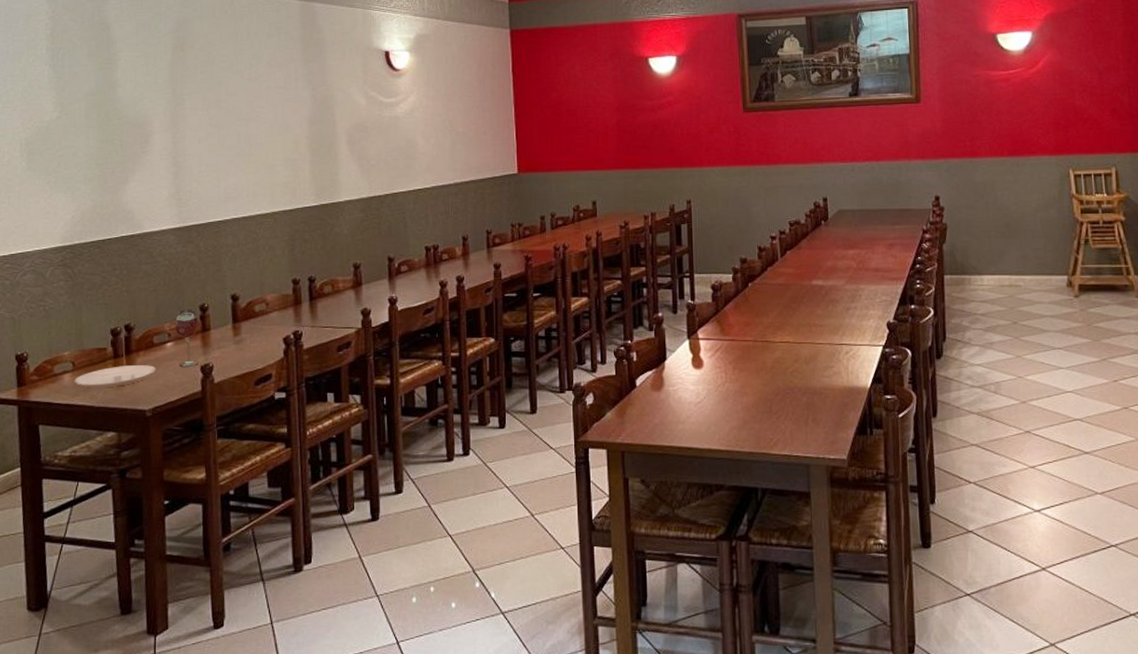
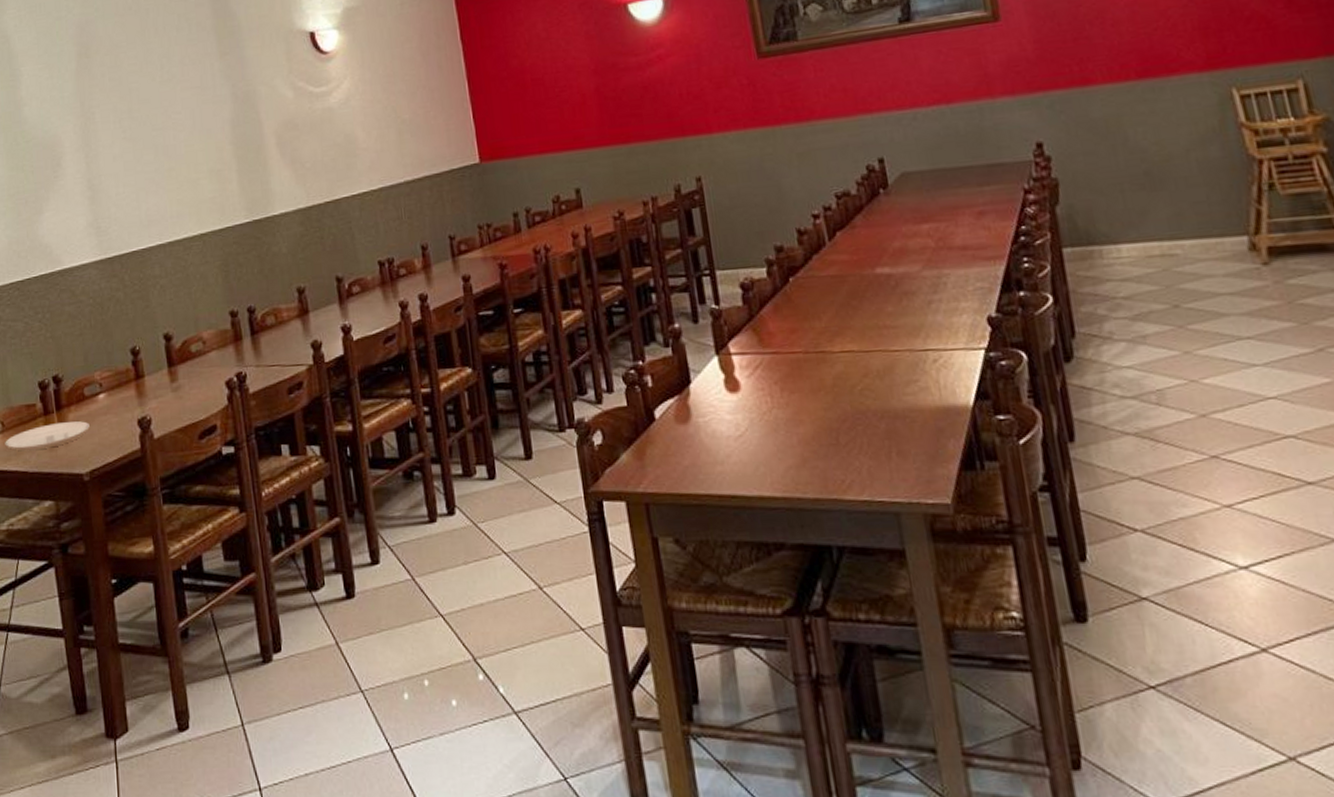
wineglass: present [175,309,199,367] -> none [106,353,135,422]

